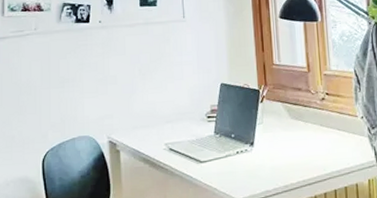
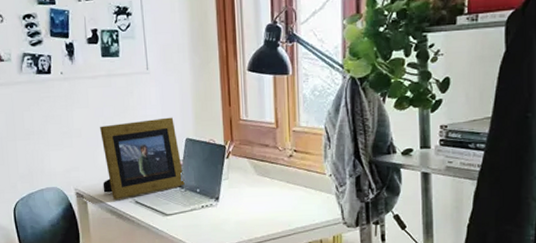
picture frame: none [136,63,220,147] -> present [100,117,185,200]

